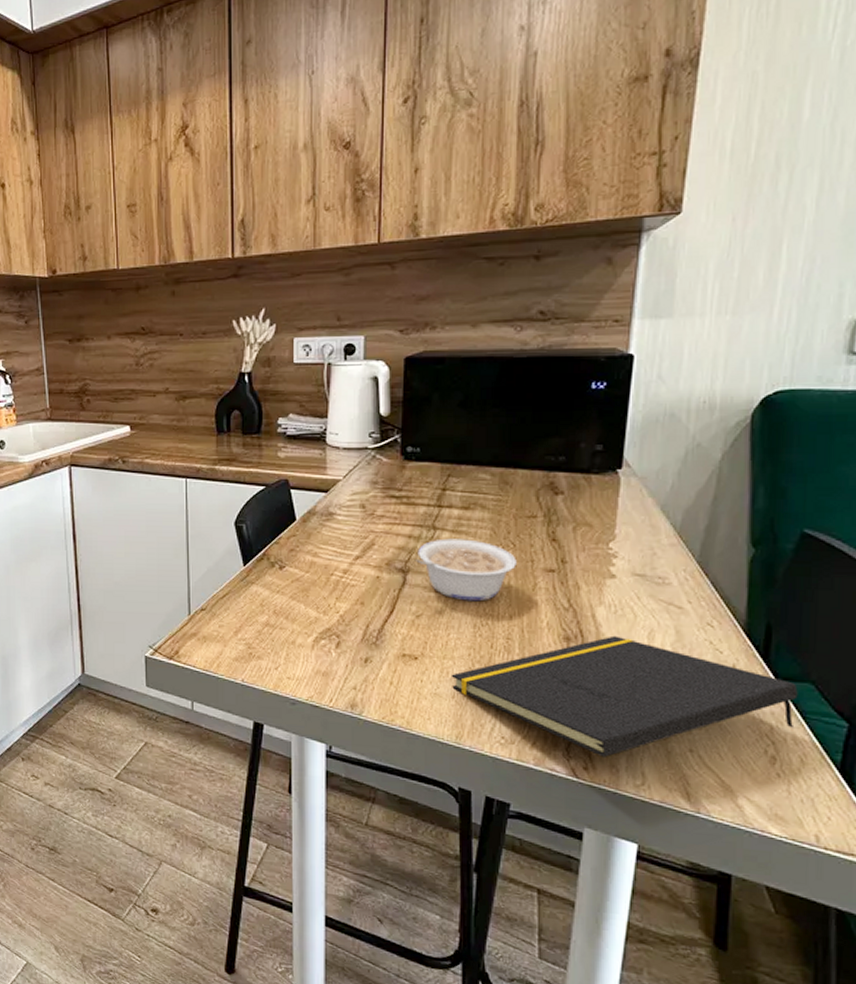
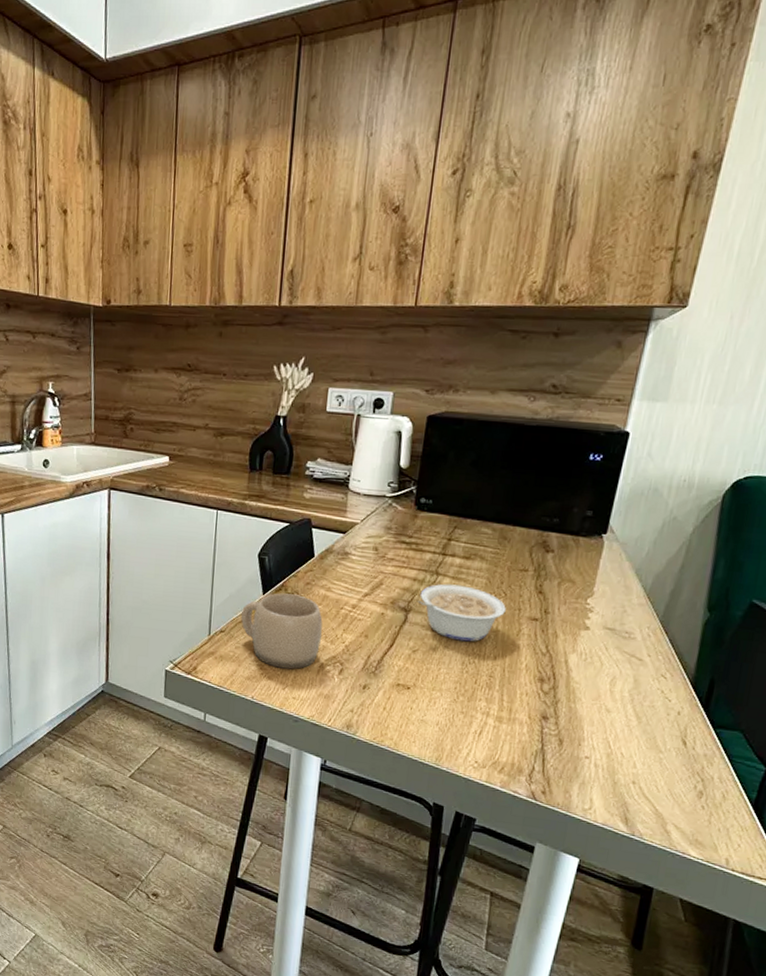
mug: none [222,563,312,646] -> present [241,593,323,670]
notepad: present [451,635,798,757] -> none [437,680,729,784]

